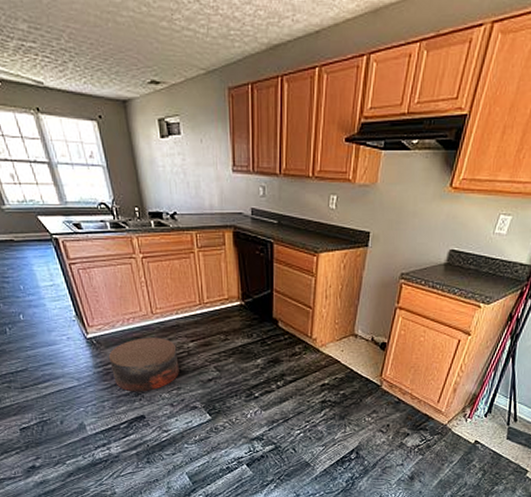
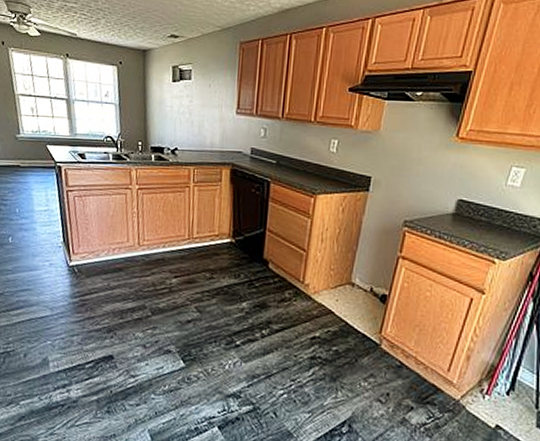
stool: present [108,337,179,392] -> none [87,269,158,329]

